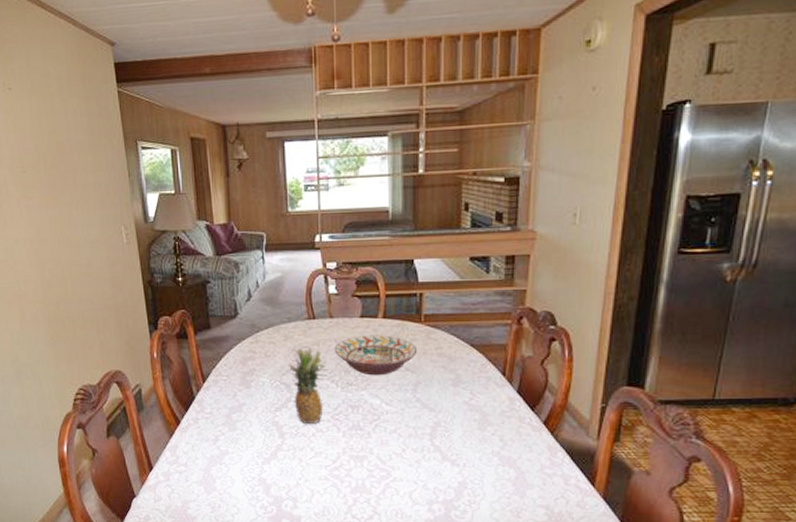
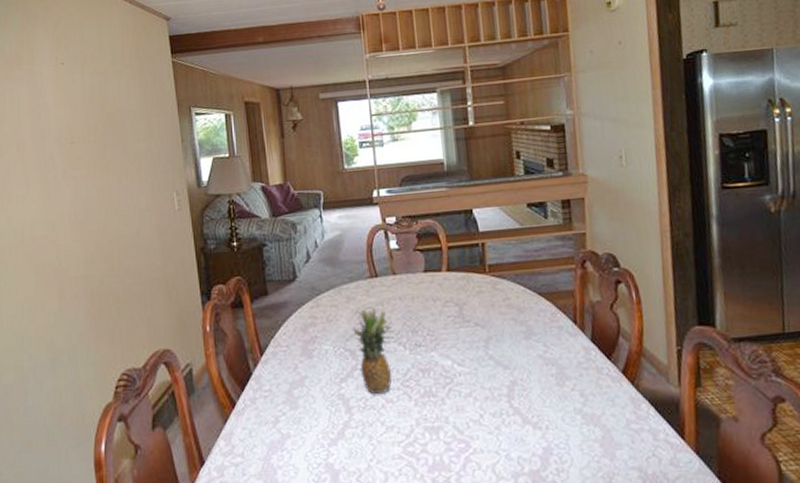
decorative bowl: present [334,335,418,376] -> none [399,289,486,334]

